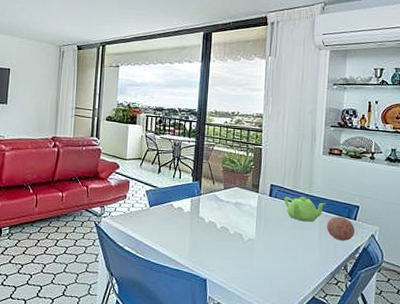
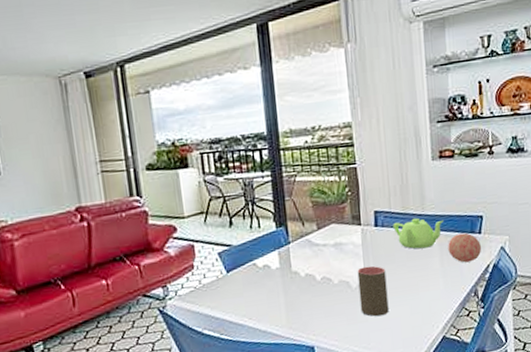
cup: none [248,225,273,268] -> present [357,265,389,317]

